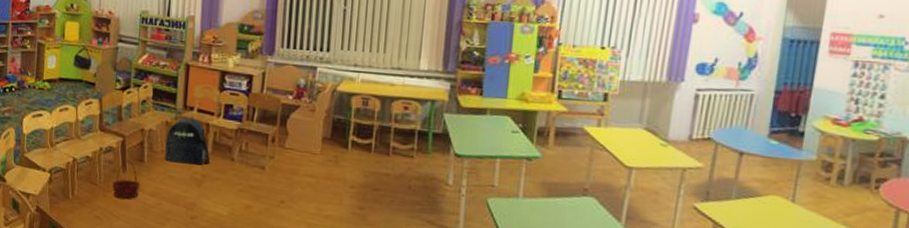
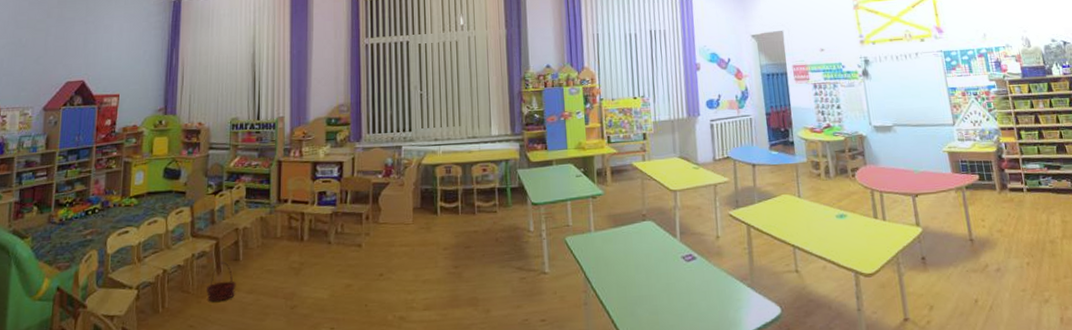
backpack: present [164,116,210,165] -> none [260,209,307,256]

